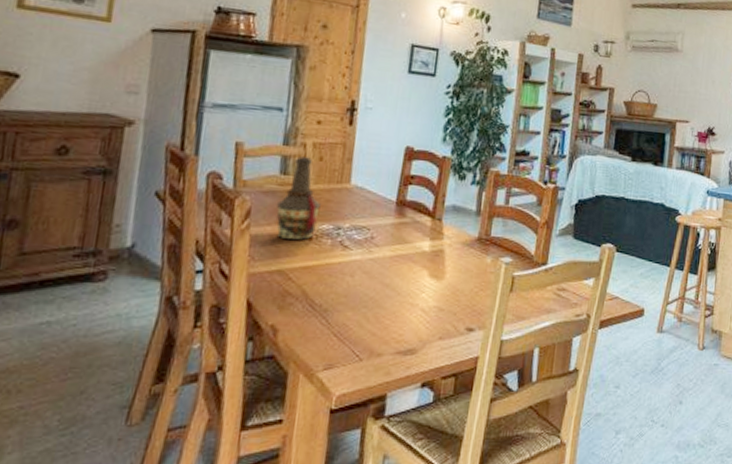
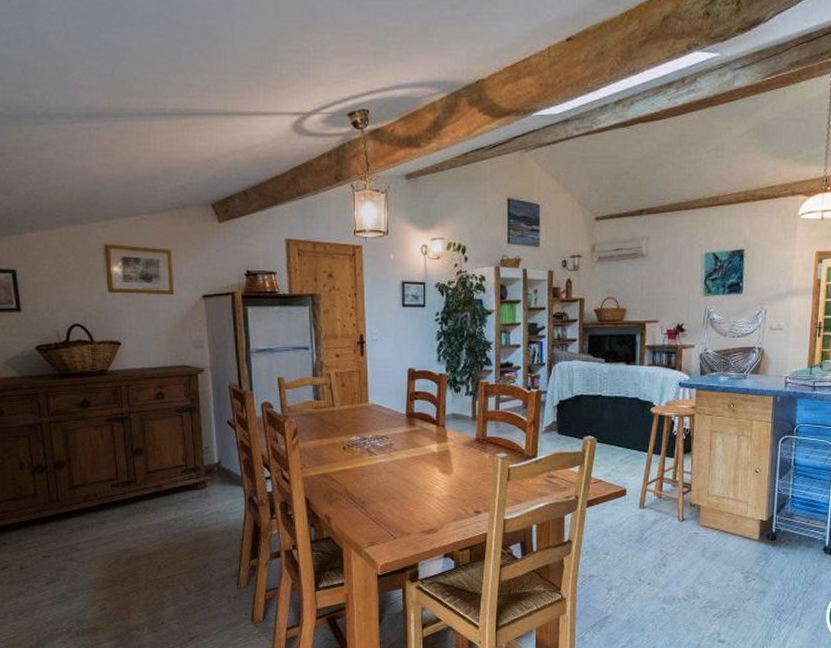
bottle: present [276,156,321,241] -> none [315,385,348,451]

